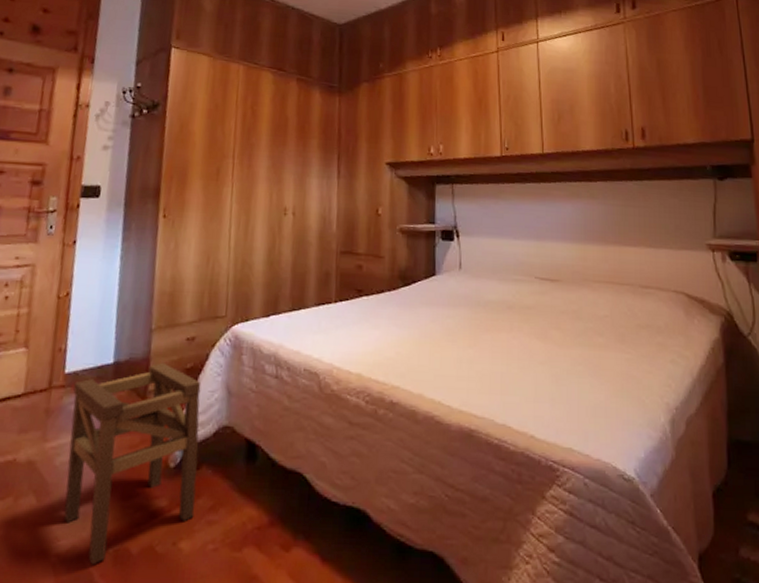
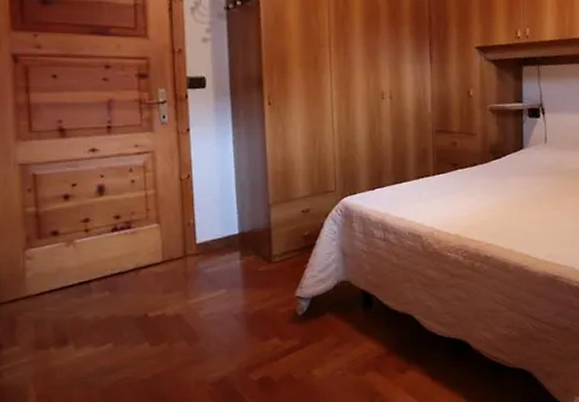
stool: present [64,362,202,566] -> none [206,231,323,390]

